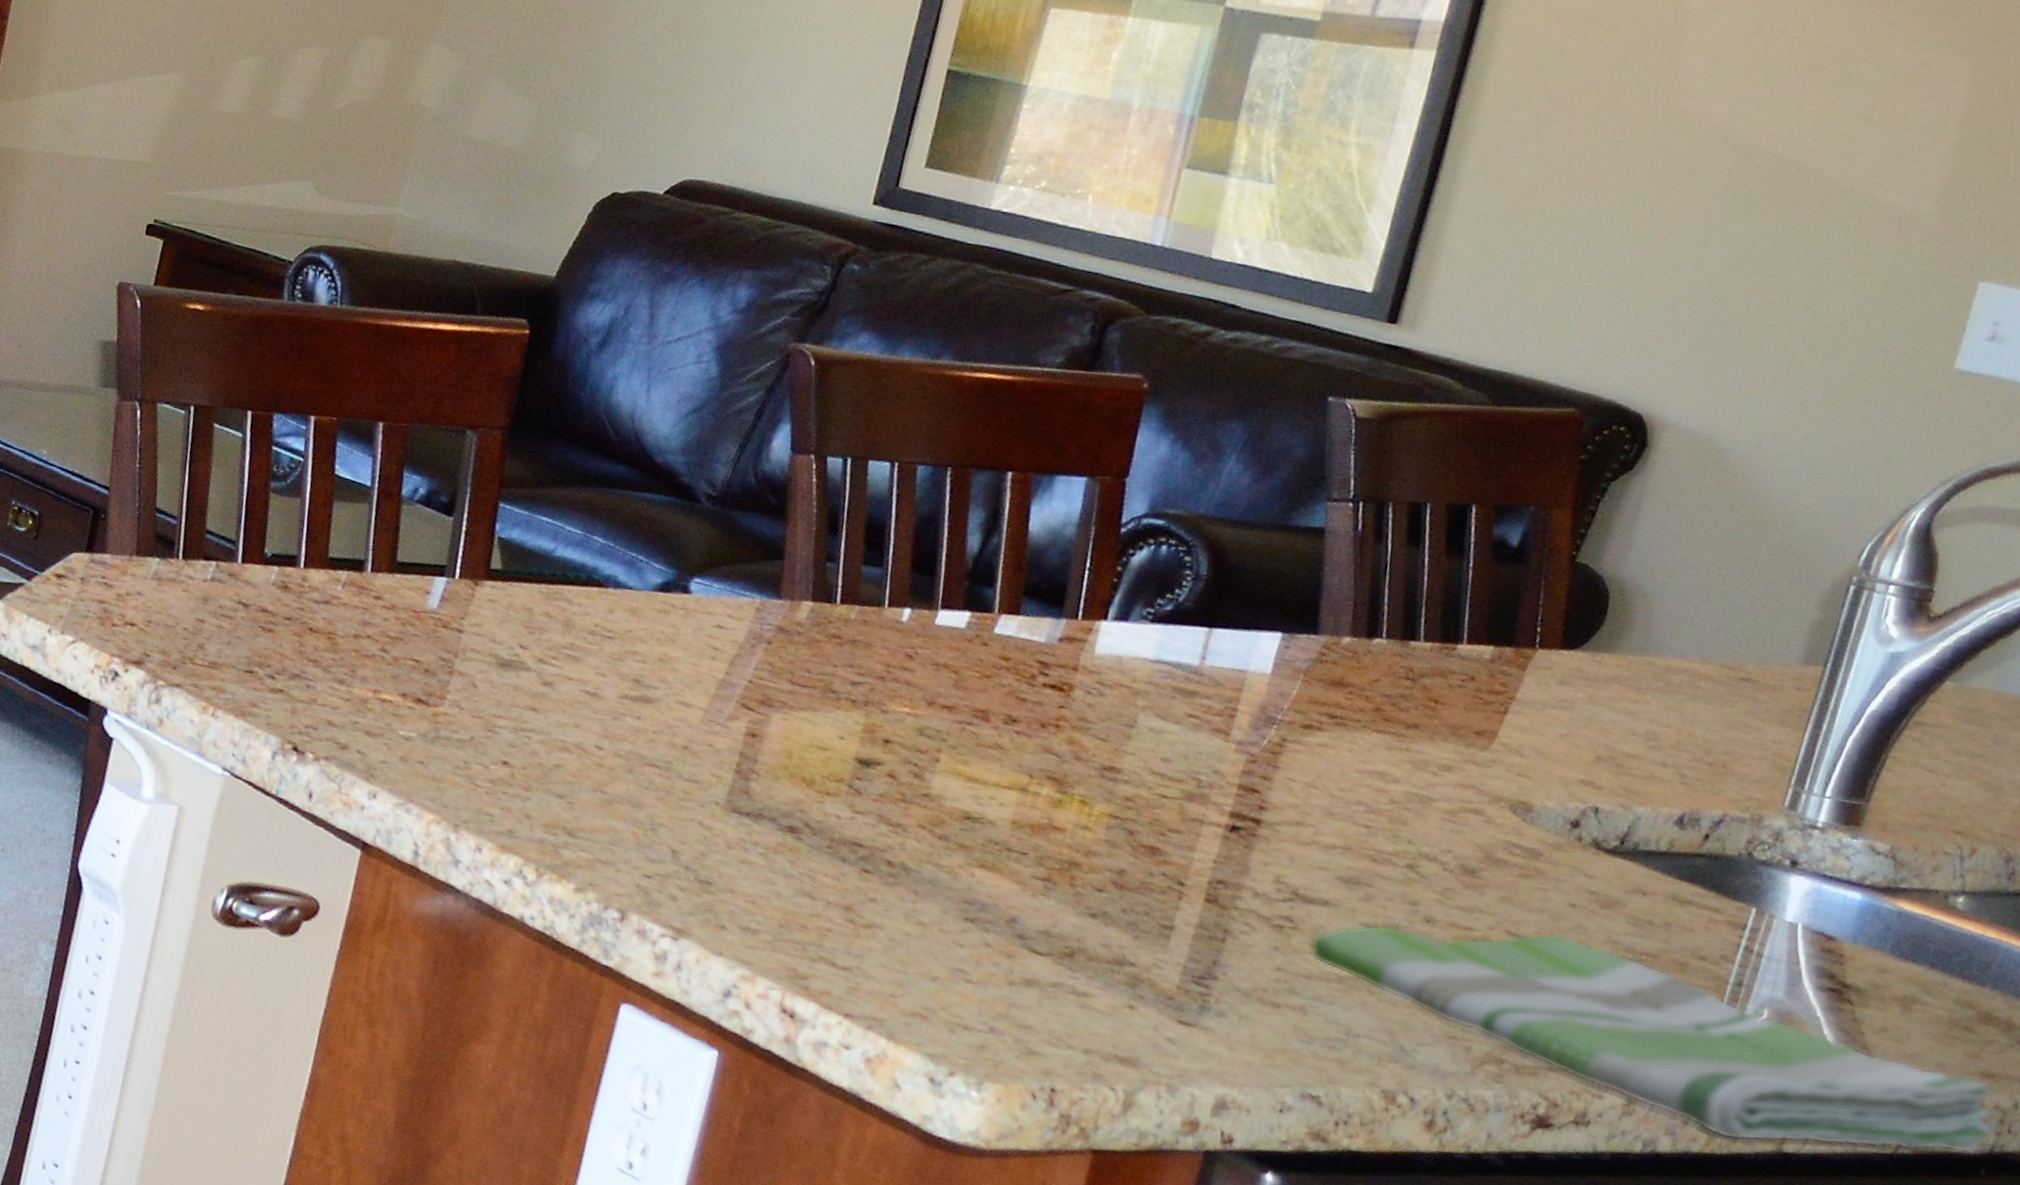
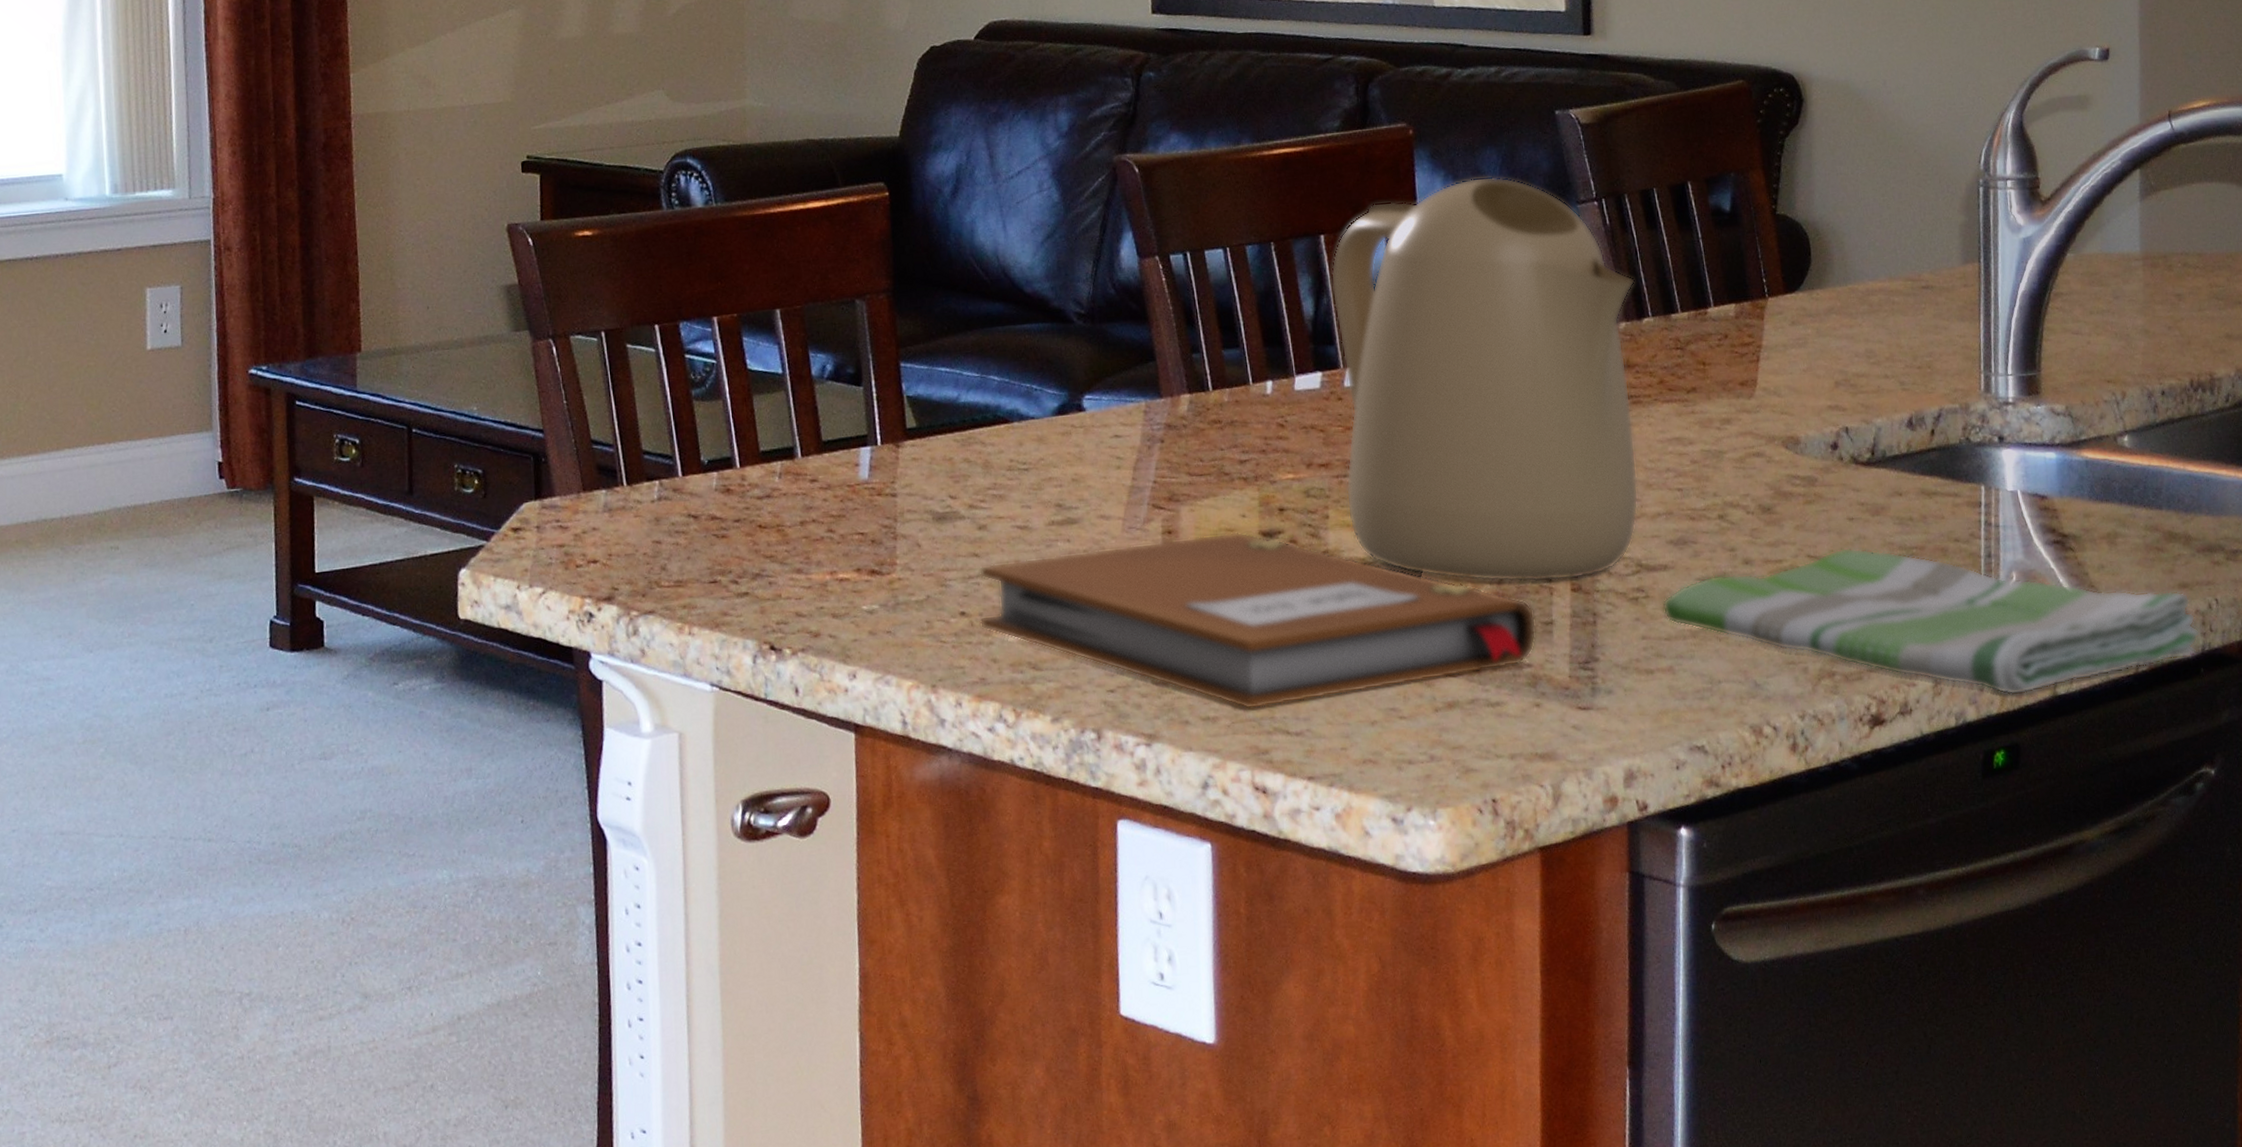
notebook: none [520,721,1154,962] -> present [979,531,1537,710]
kettle: none [961,447,1376,892] -> present [1330,176,1639,582]

